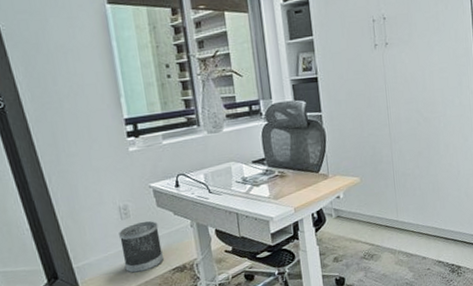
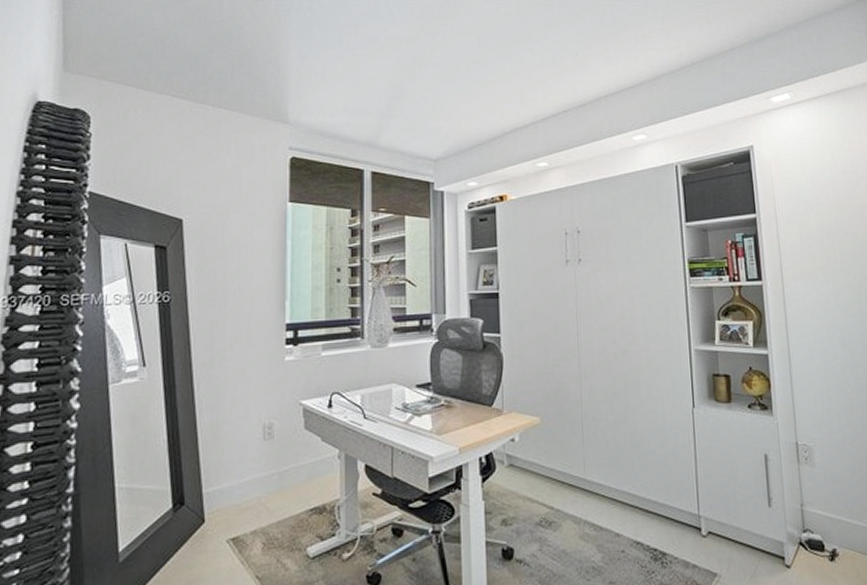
wastebasket: present [119,221,164,273] -> none [258,446,302,509]

